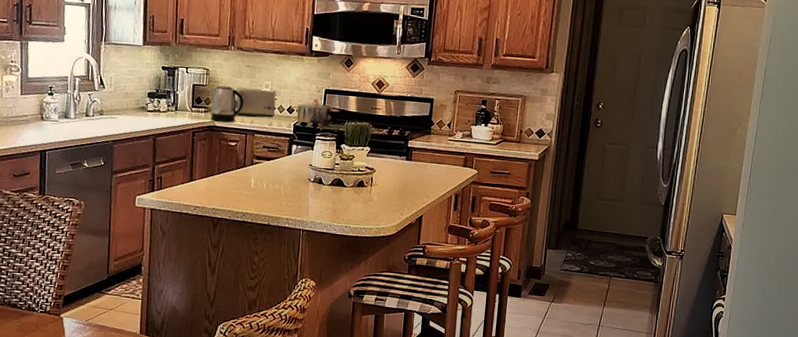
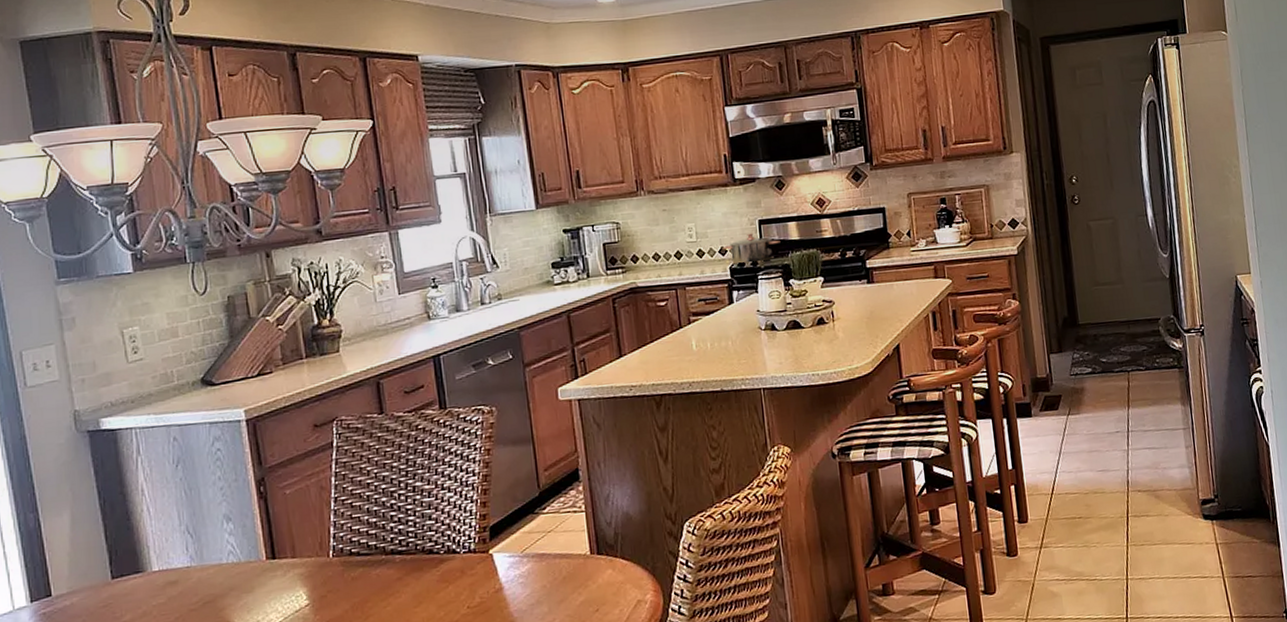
kettle: present [211,85,244,123] -> none [625,237,667,282]
toaster: present [235,87,276,118] -> none [655,232,705,270]

